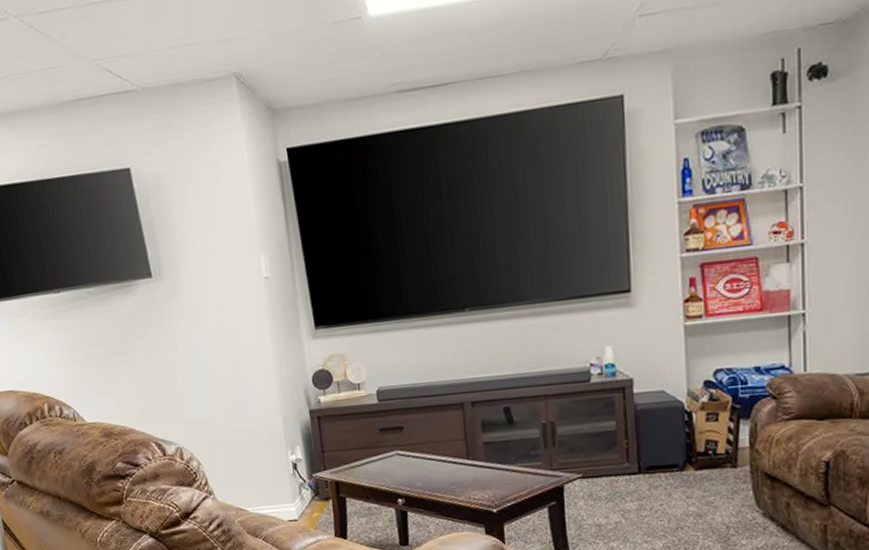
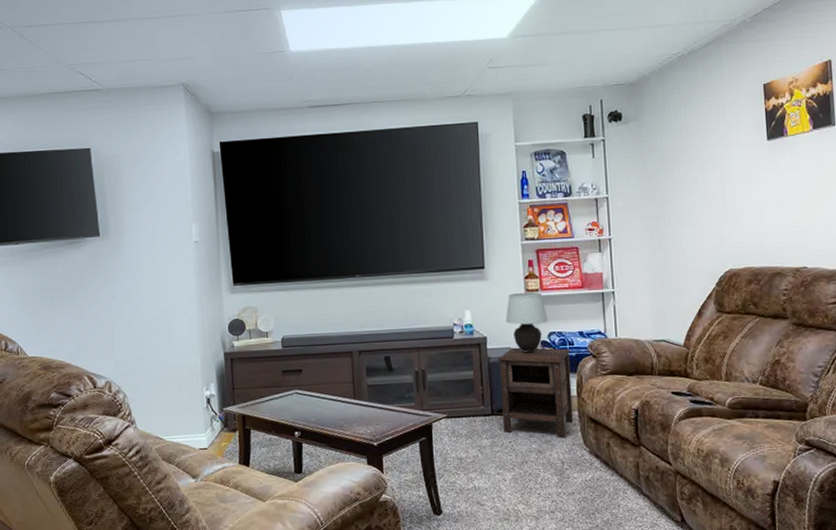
nightstand: none [647,389,744,499] -> present [498,347,574,439]
table lamp: none [657,319,714,397] -> present [505,292,548,353]

